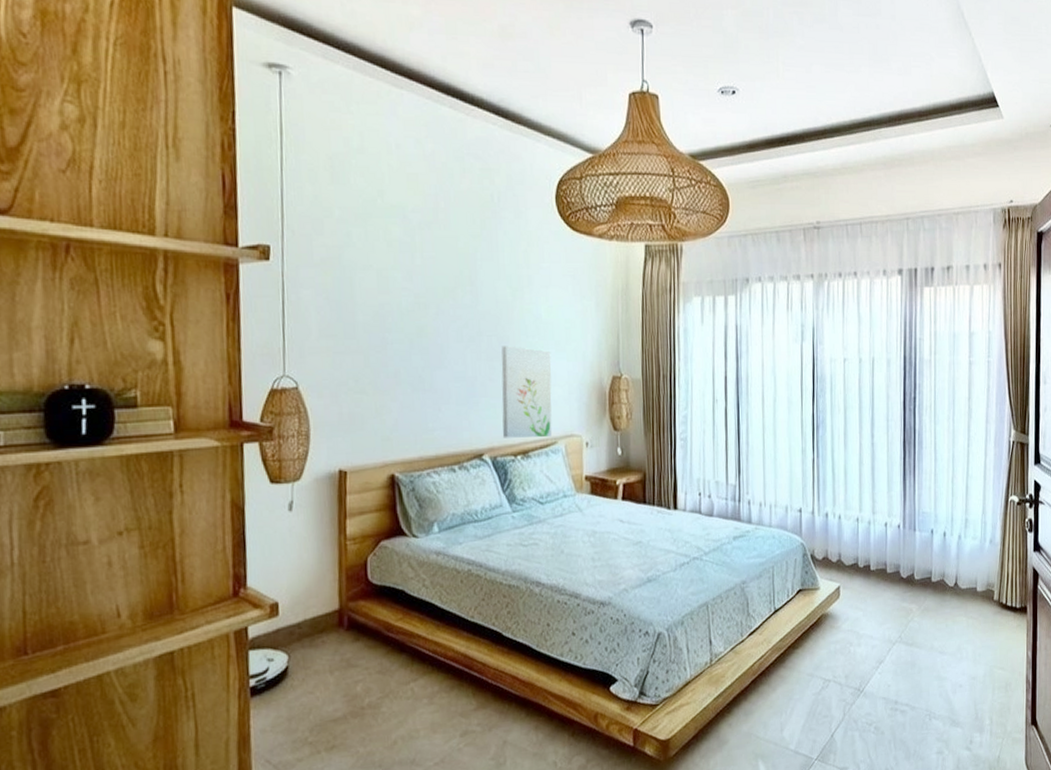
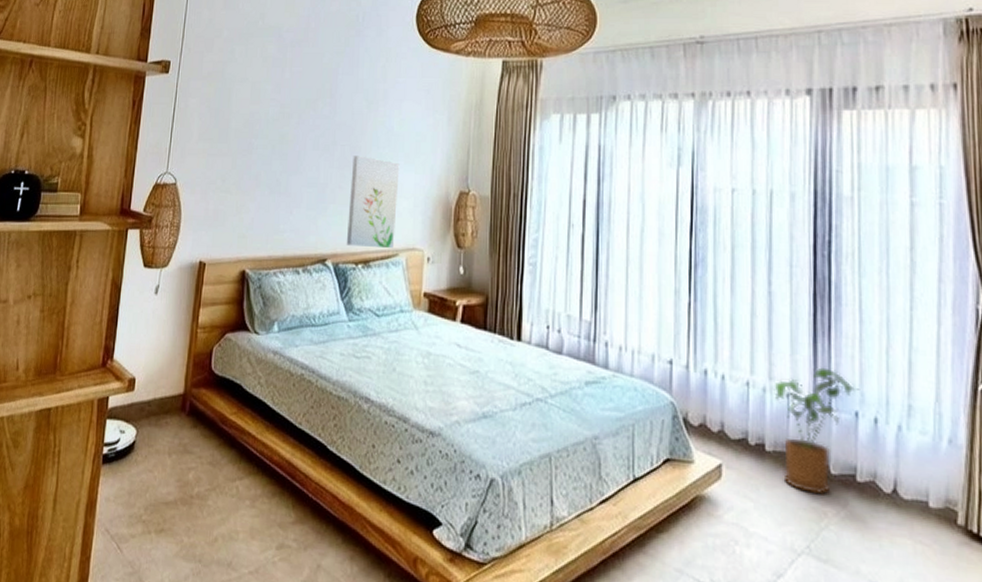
house plant: none [876,499,935,597] -> present [774,367,860,495]

